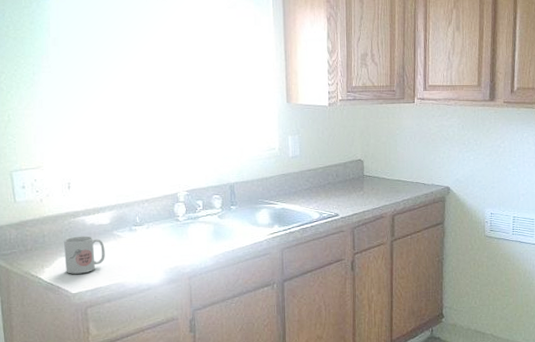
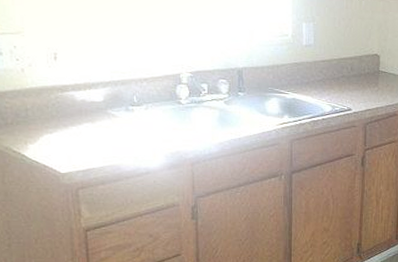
mug: present [63,236,105,274] -> none [49,112,98,153]

